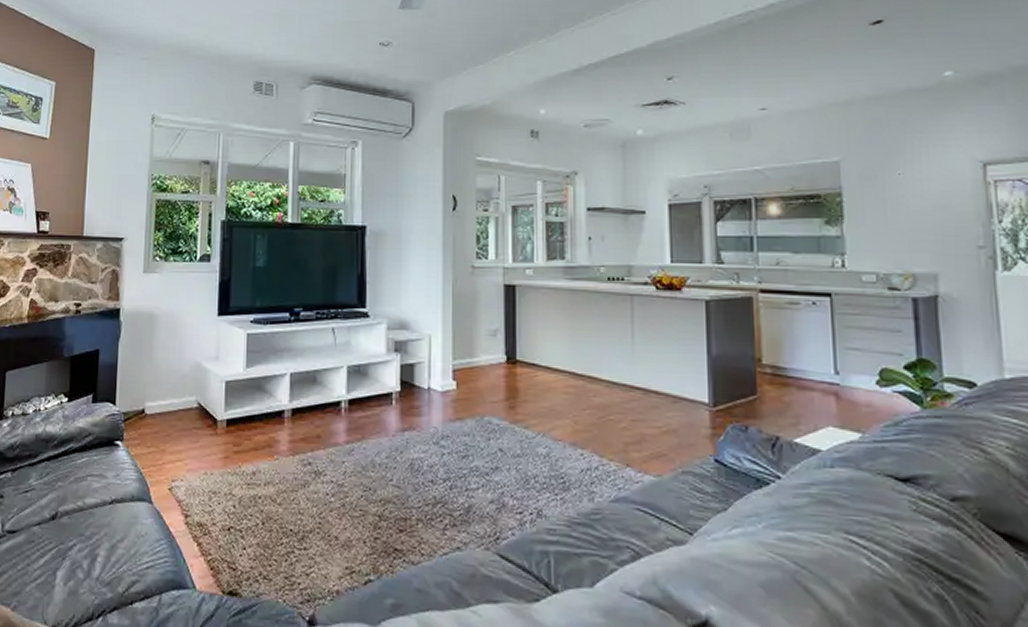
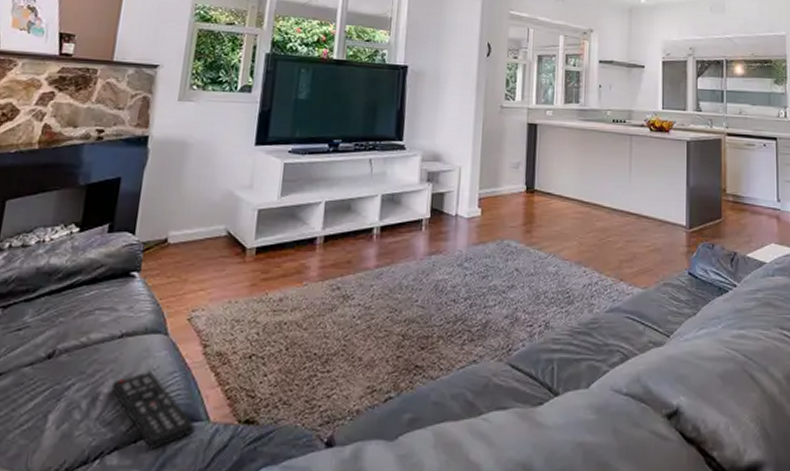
remote control: none [108,536,183,613] -> present [112,371,195,451]

